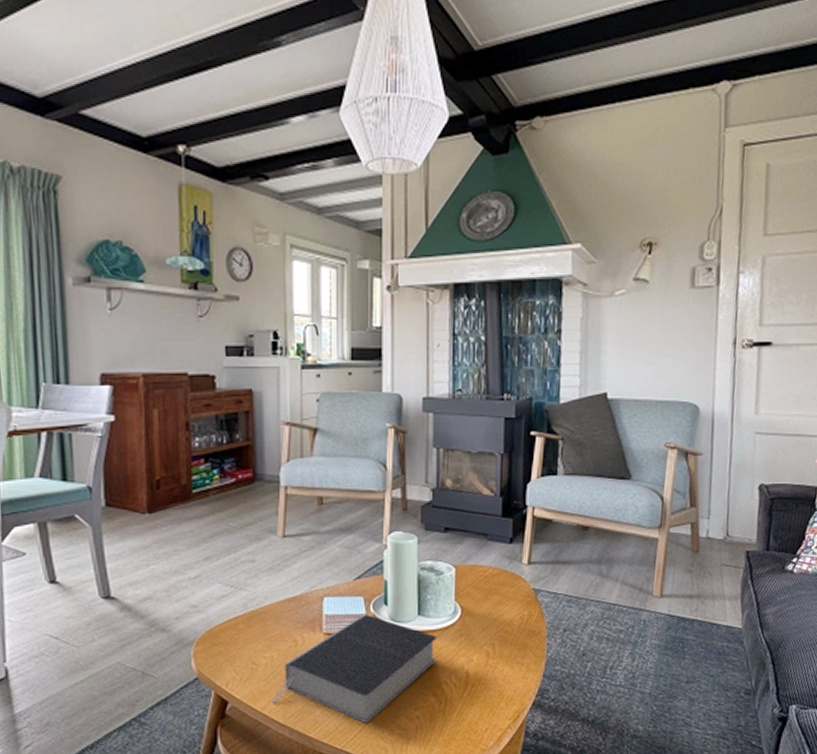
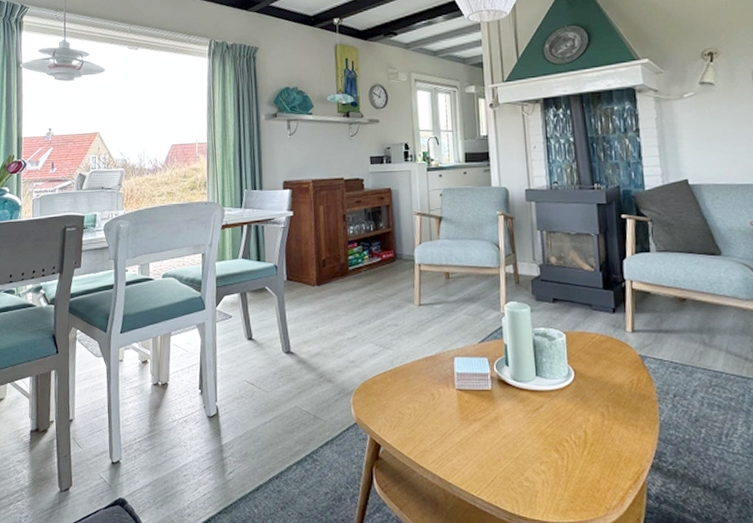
book: present [271,614,437,723] -> none [416,373,556,473]

